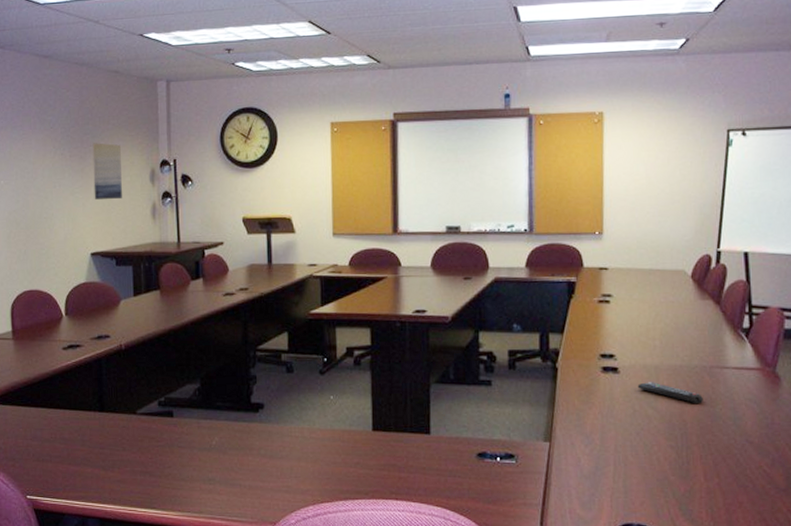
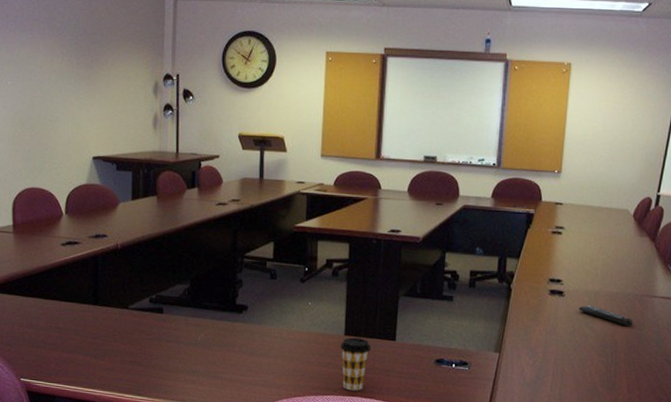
wall art: present [92,143,122,199] -> none [98,52,126,107]
coffee cup: none [368,433,404,493] -> present [340,337,372,391]

